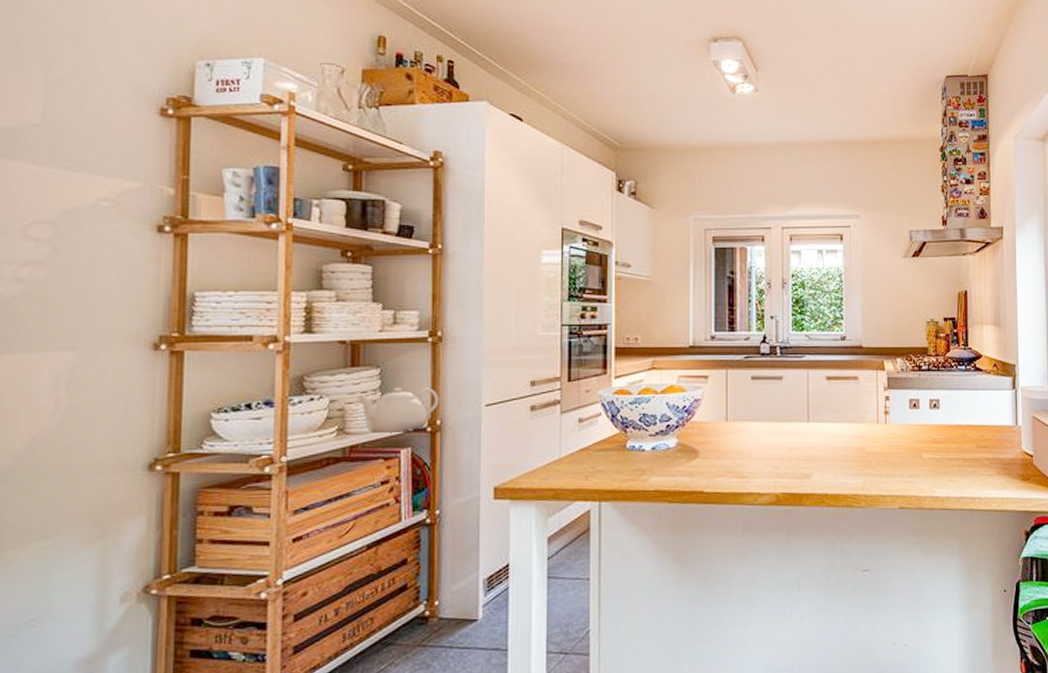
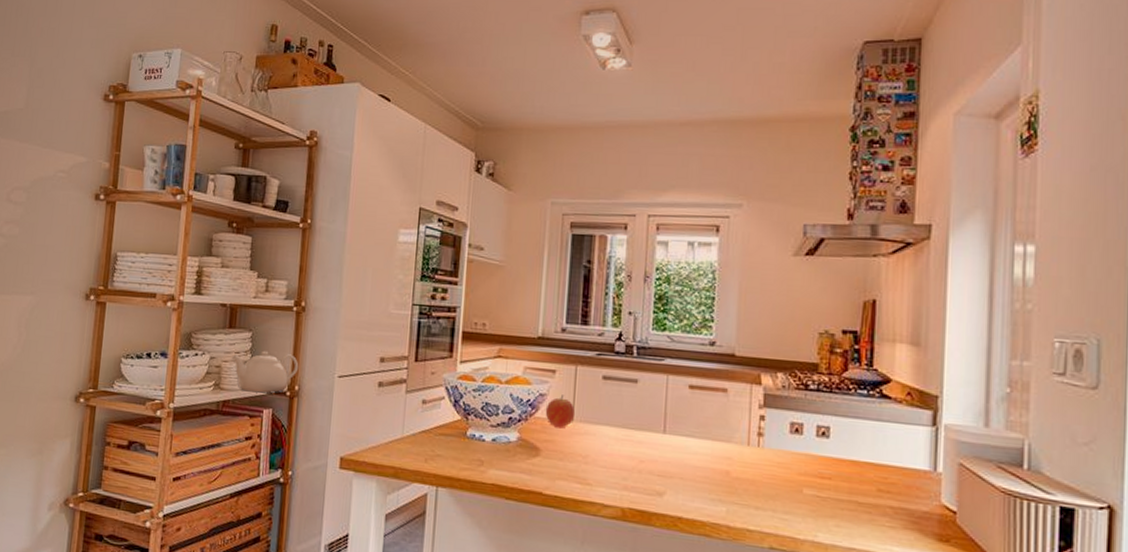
fruit: none [701,398,729,429] -> present [545,395,576,429]

